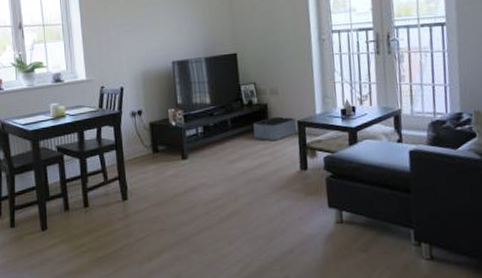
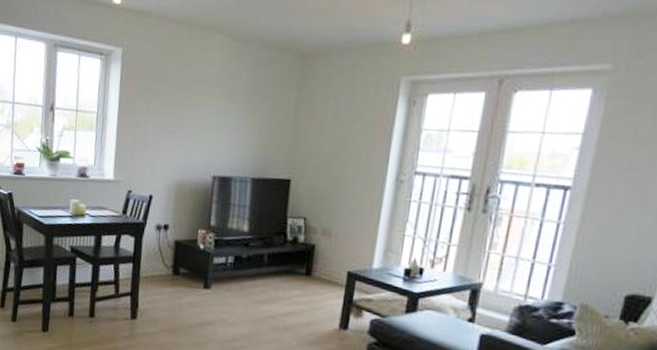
storage bin: present [253,116,297,141] -> none [292,261,347,290]

